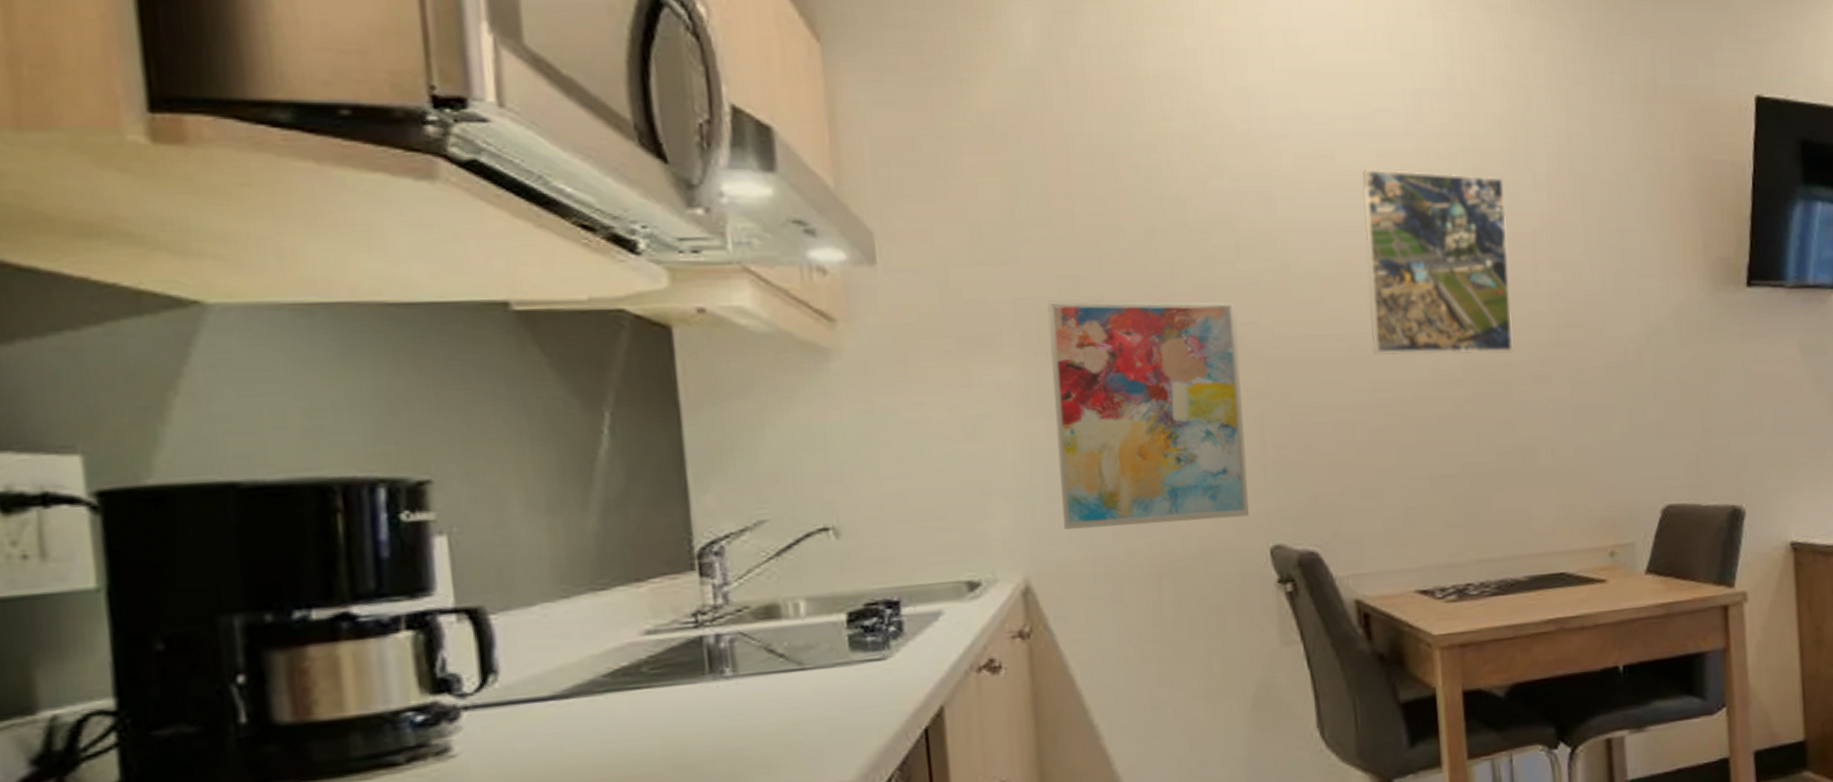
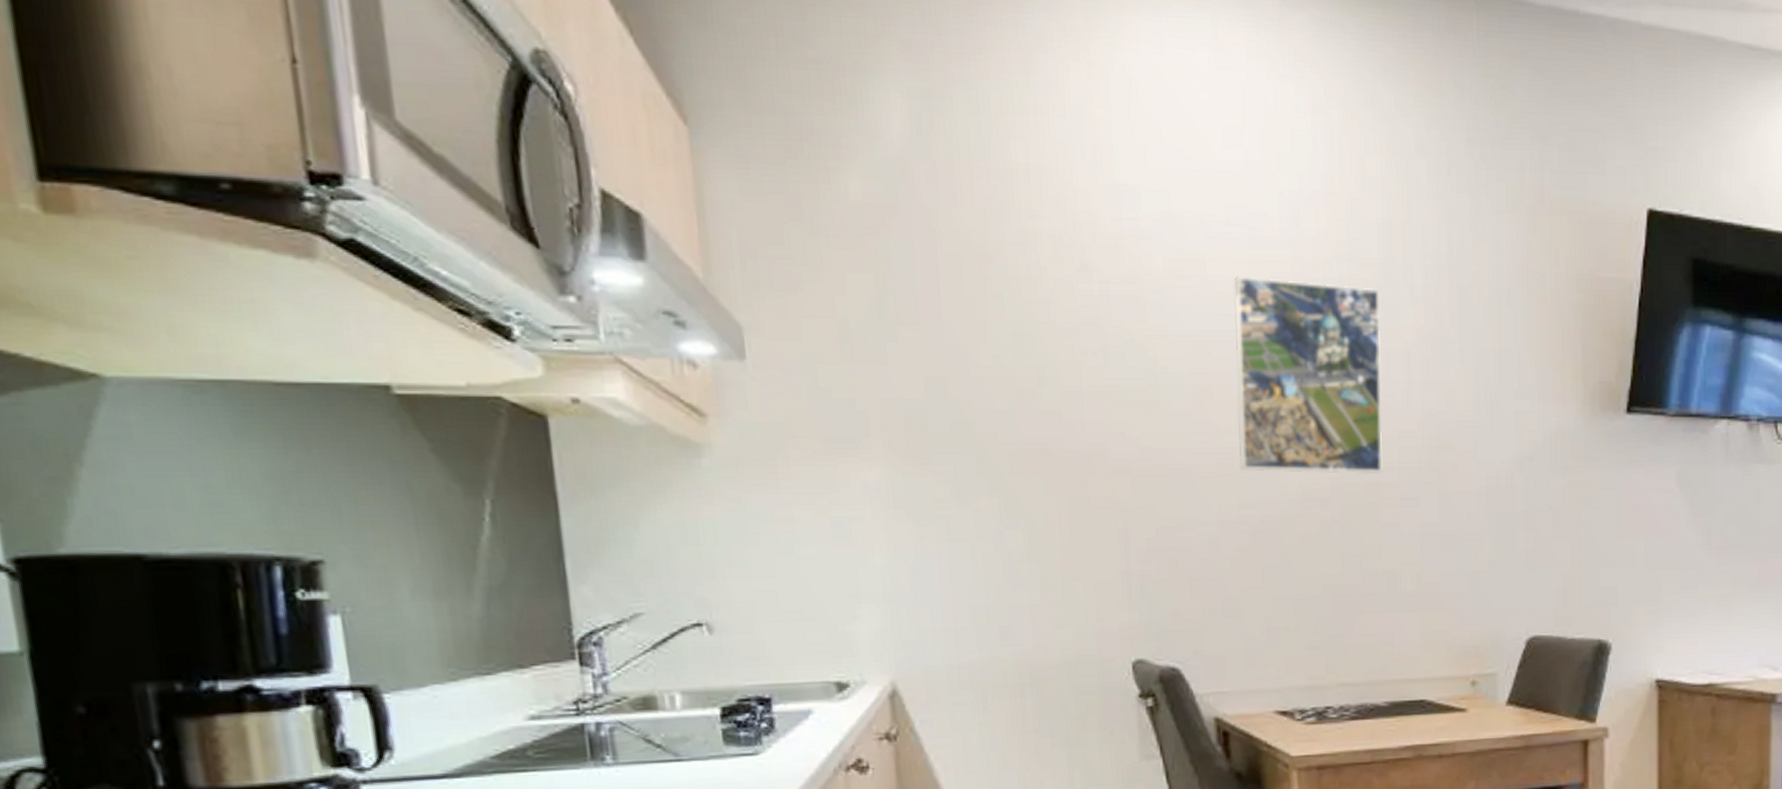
wall art: present [1047,300,1249,530] -> none [914,403,1112,635]

